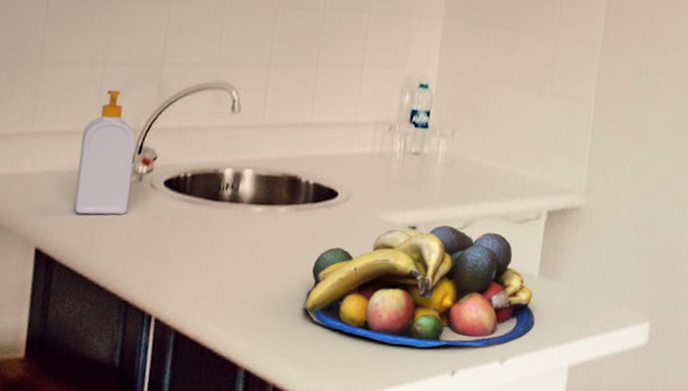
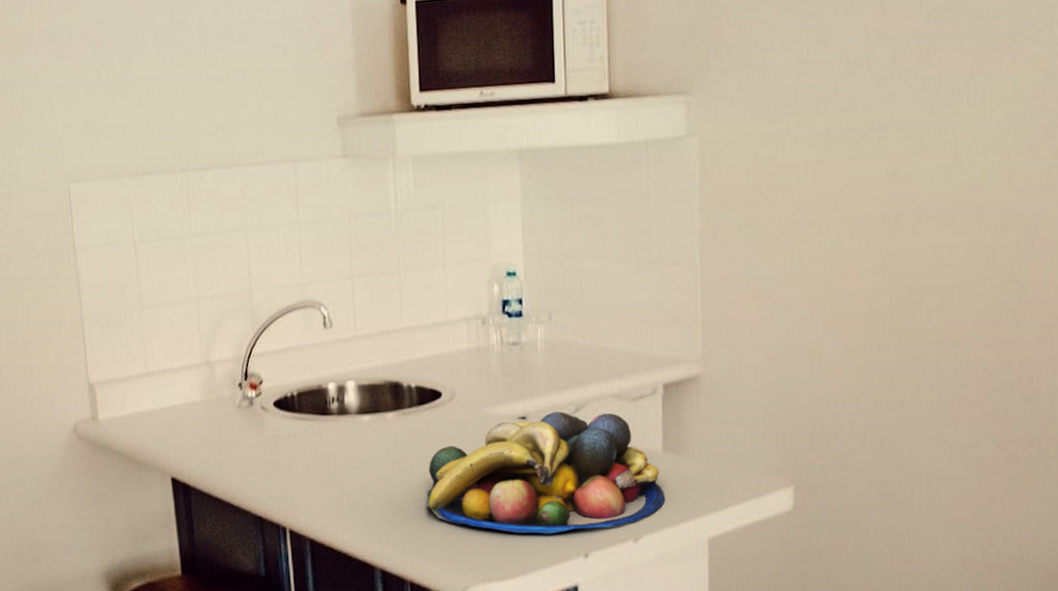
soap bottle: present [74,90,136,215] -> none [191,322,246,443]

